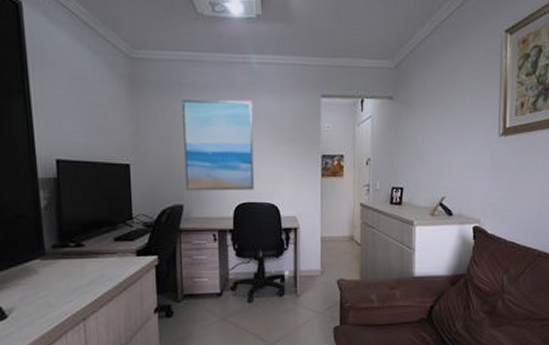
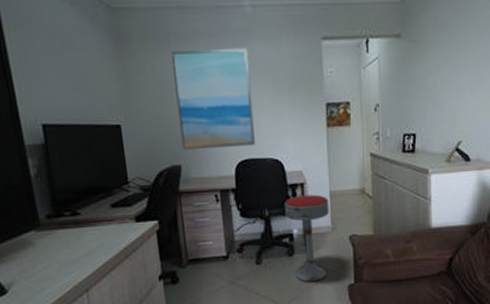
bar stool: none [278,239,319,322] -> present [284,194,329,282]

